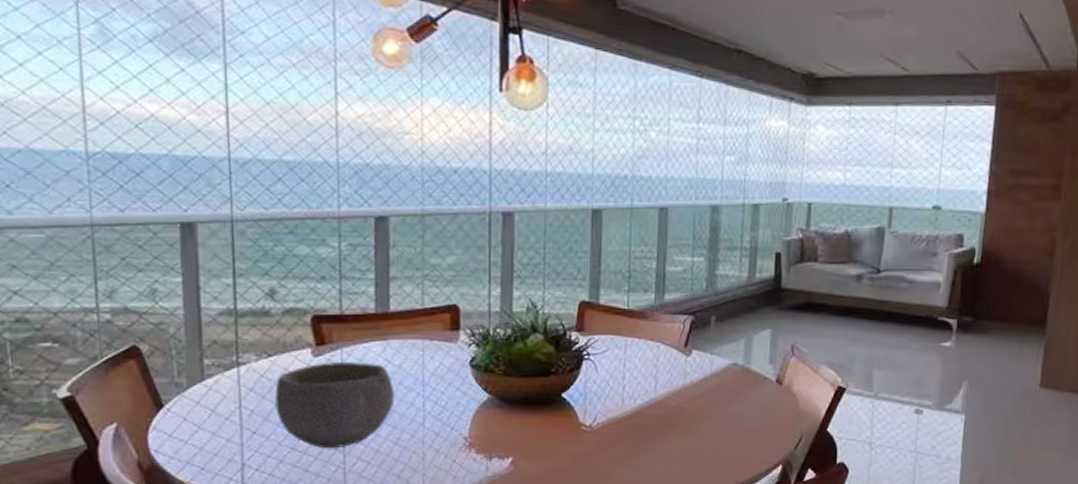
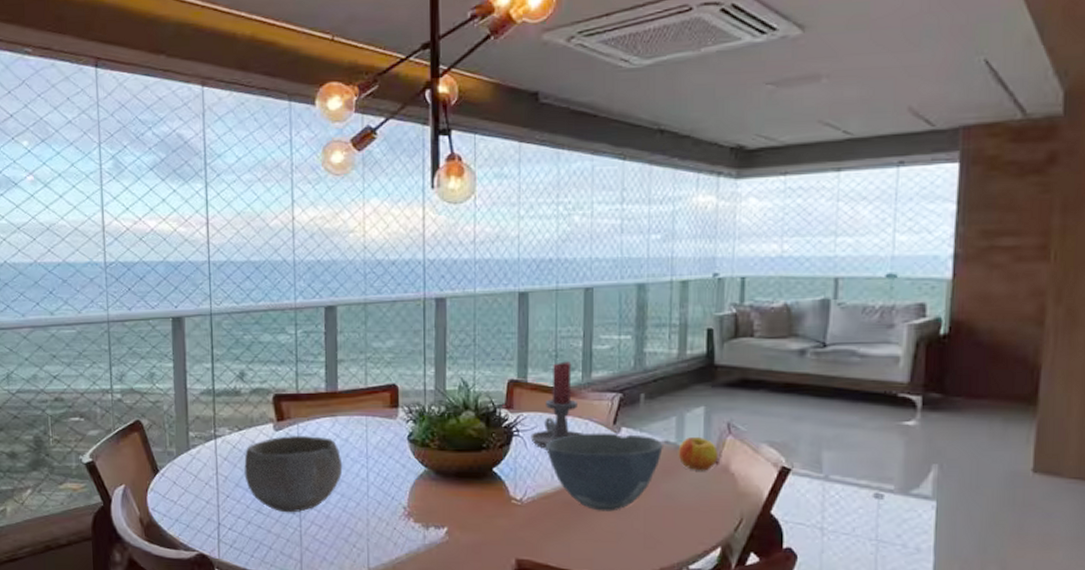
candle holder: none [601,283,655,371] -> present [530,361,583,447]
bowl: none [617,355,732,435] -> present [546,433,663,511]
apple: none [745,358,782,392] -> present [678,436,718,471]

